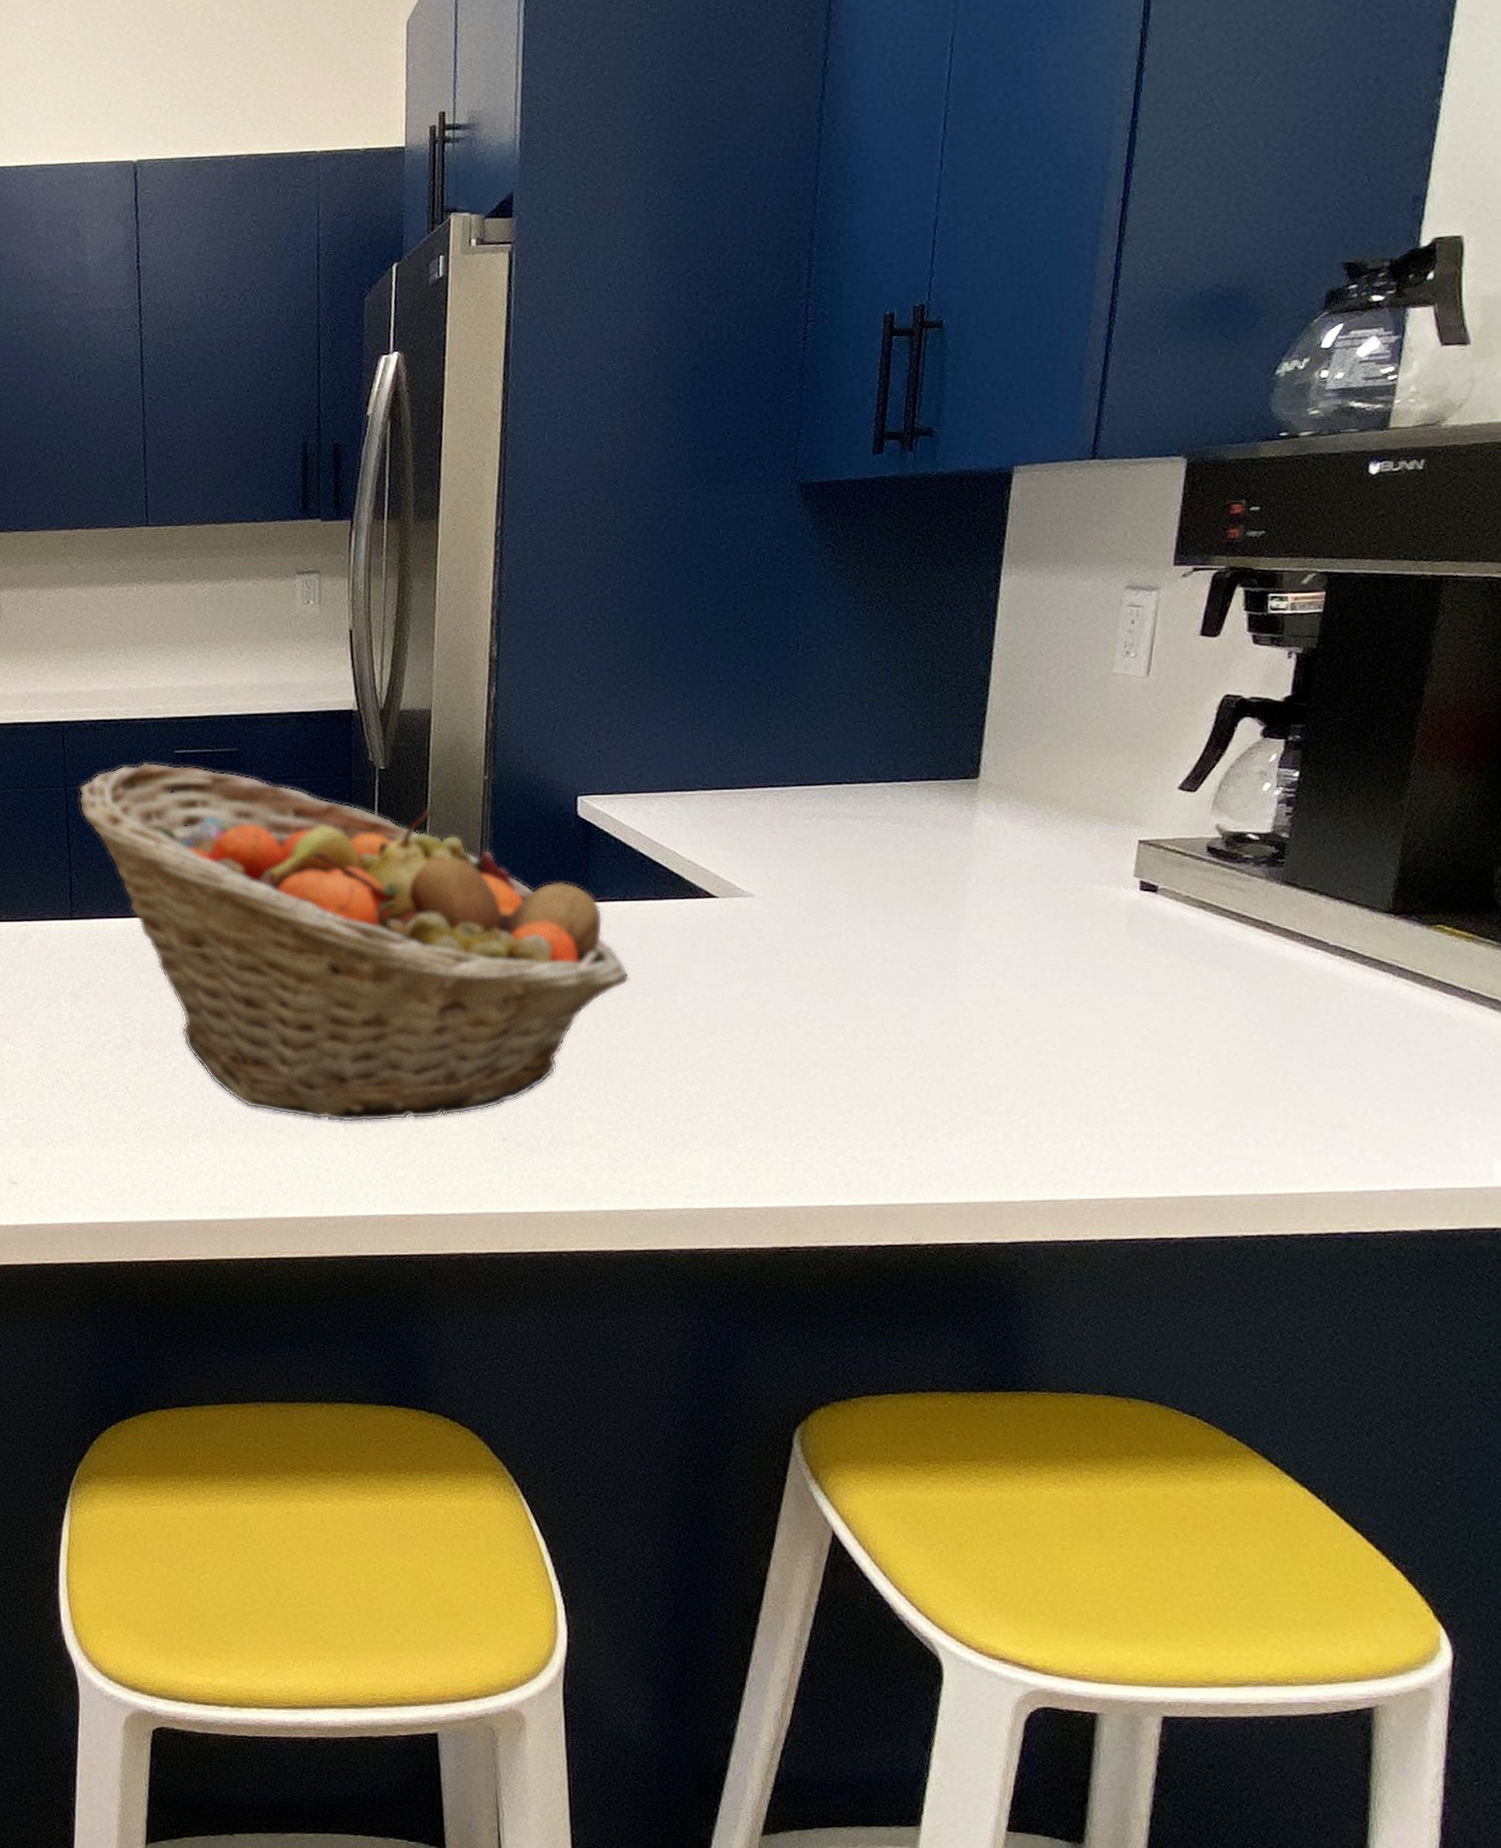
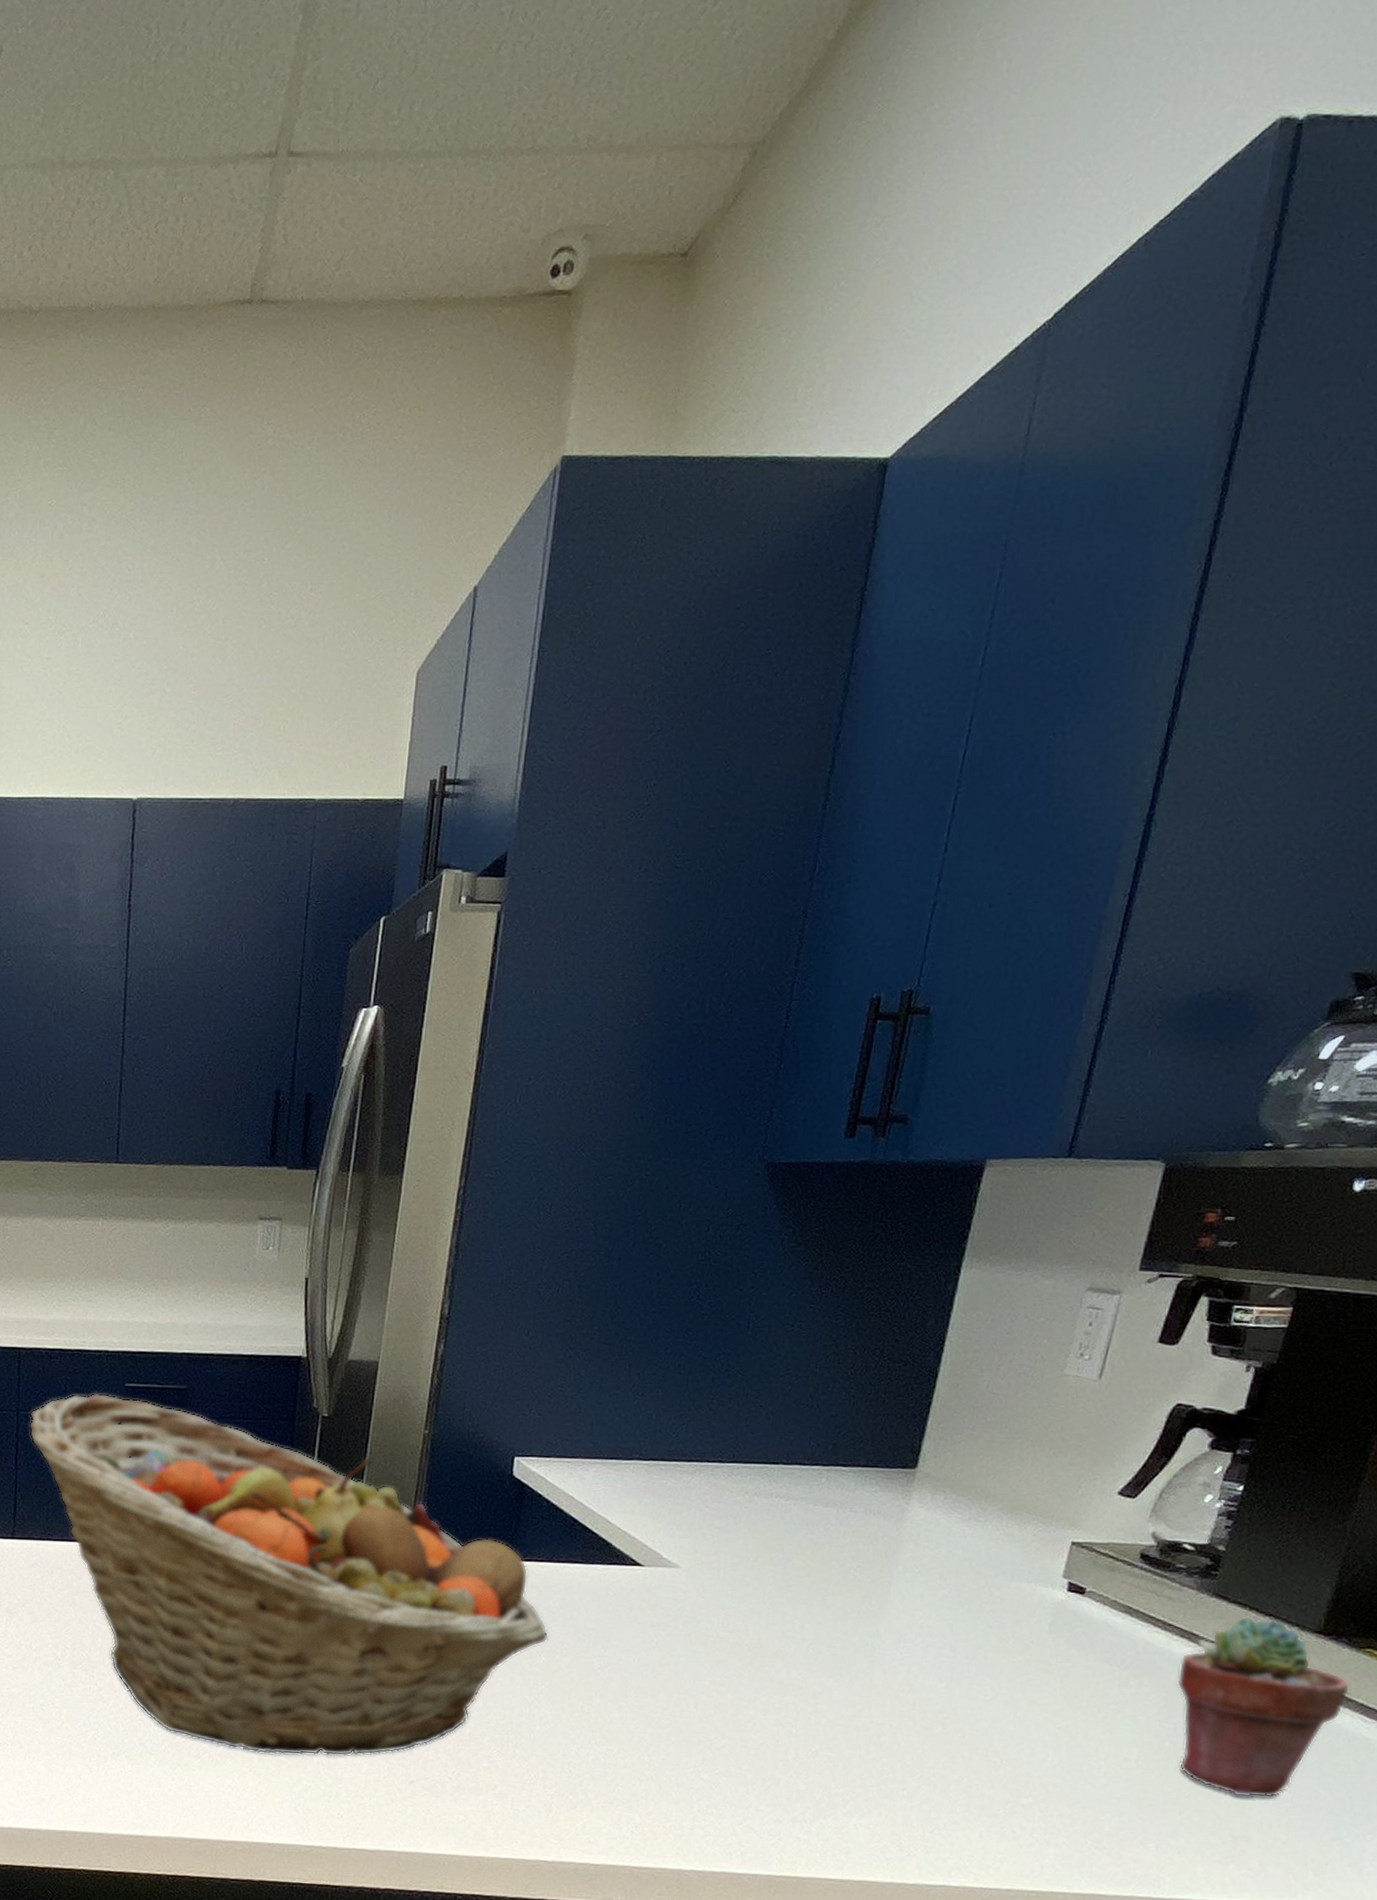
potted succulent: none [1257,902,1426,1085] -> present [1177,1616,1351,1799]

